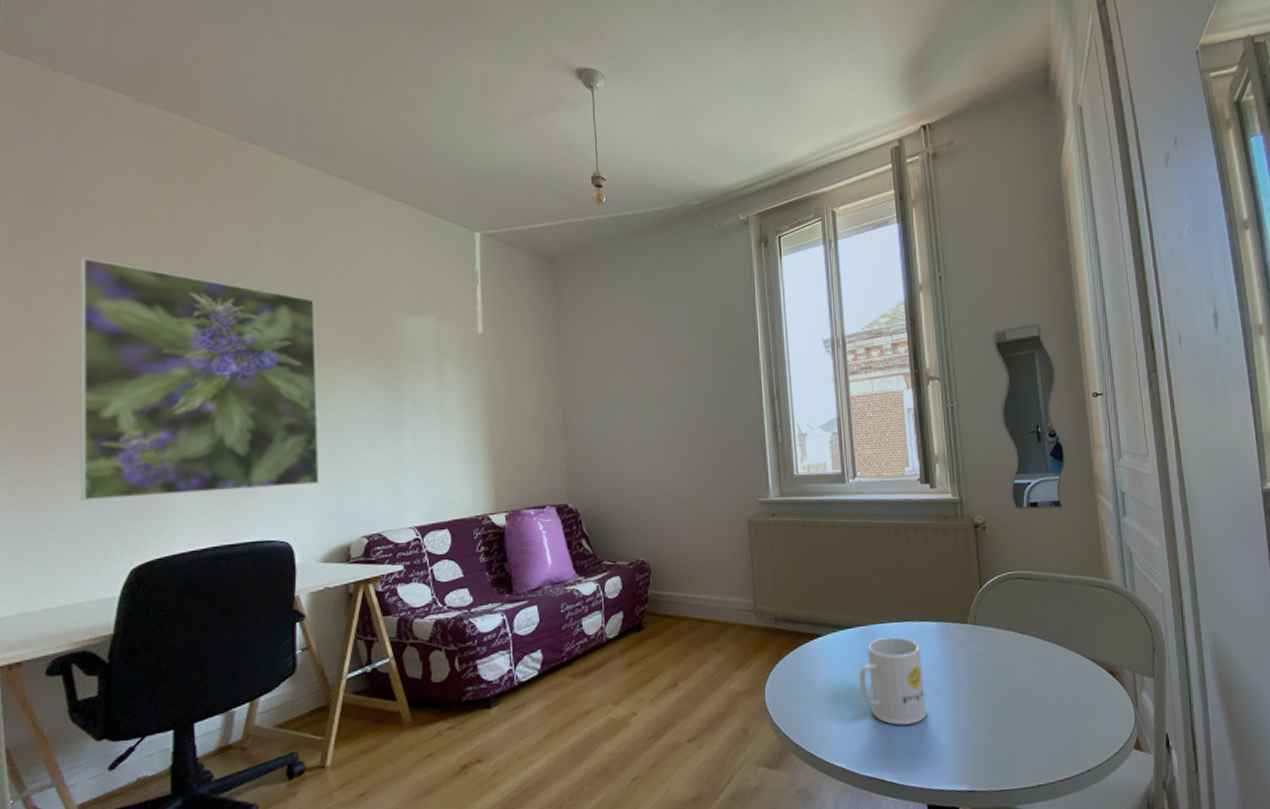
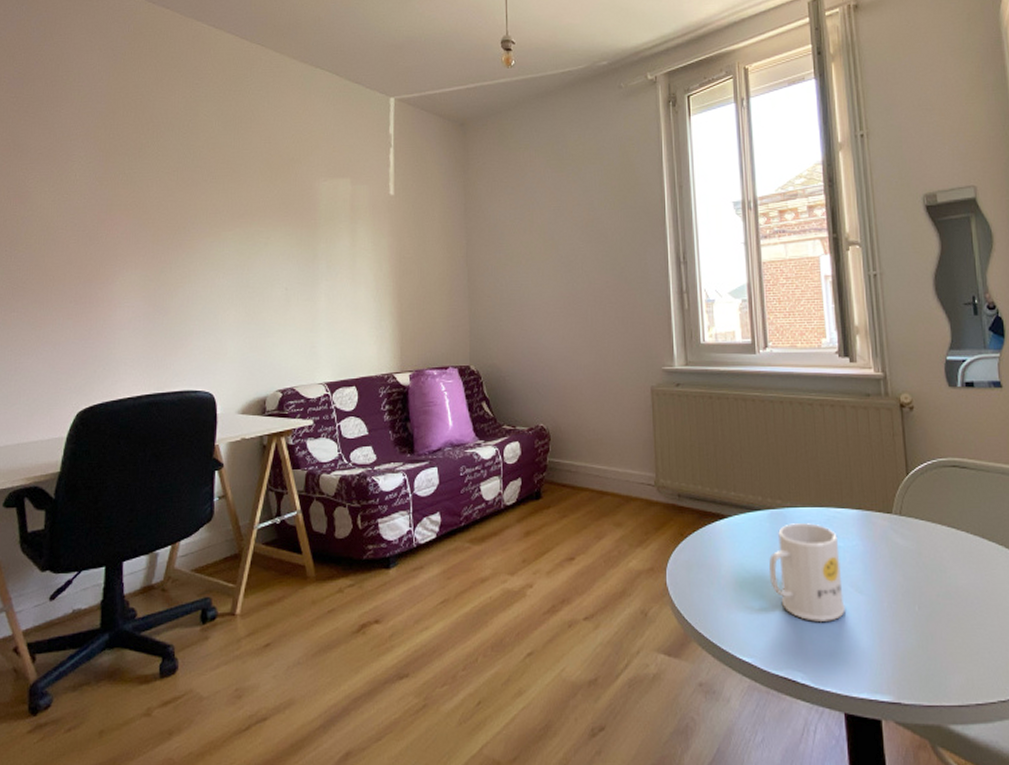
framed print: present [80,258,319,501] -> none [40,127,244,347]

